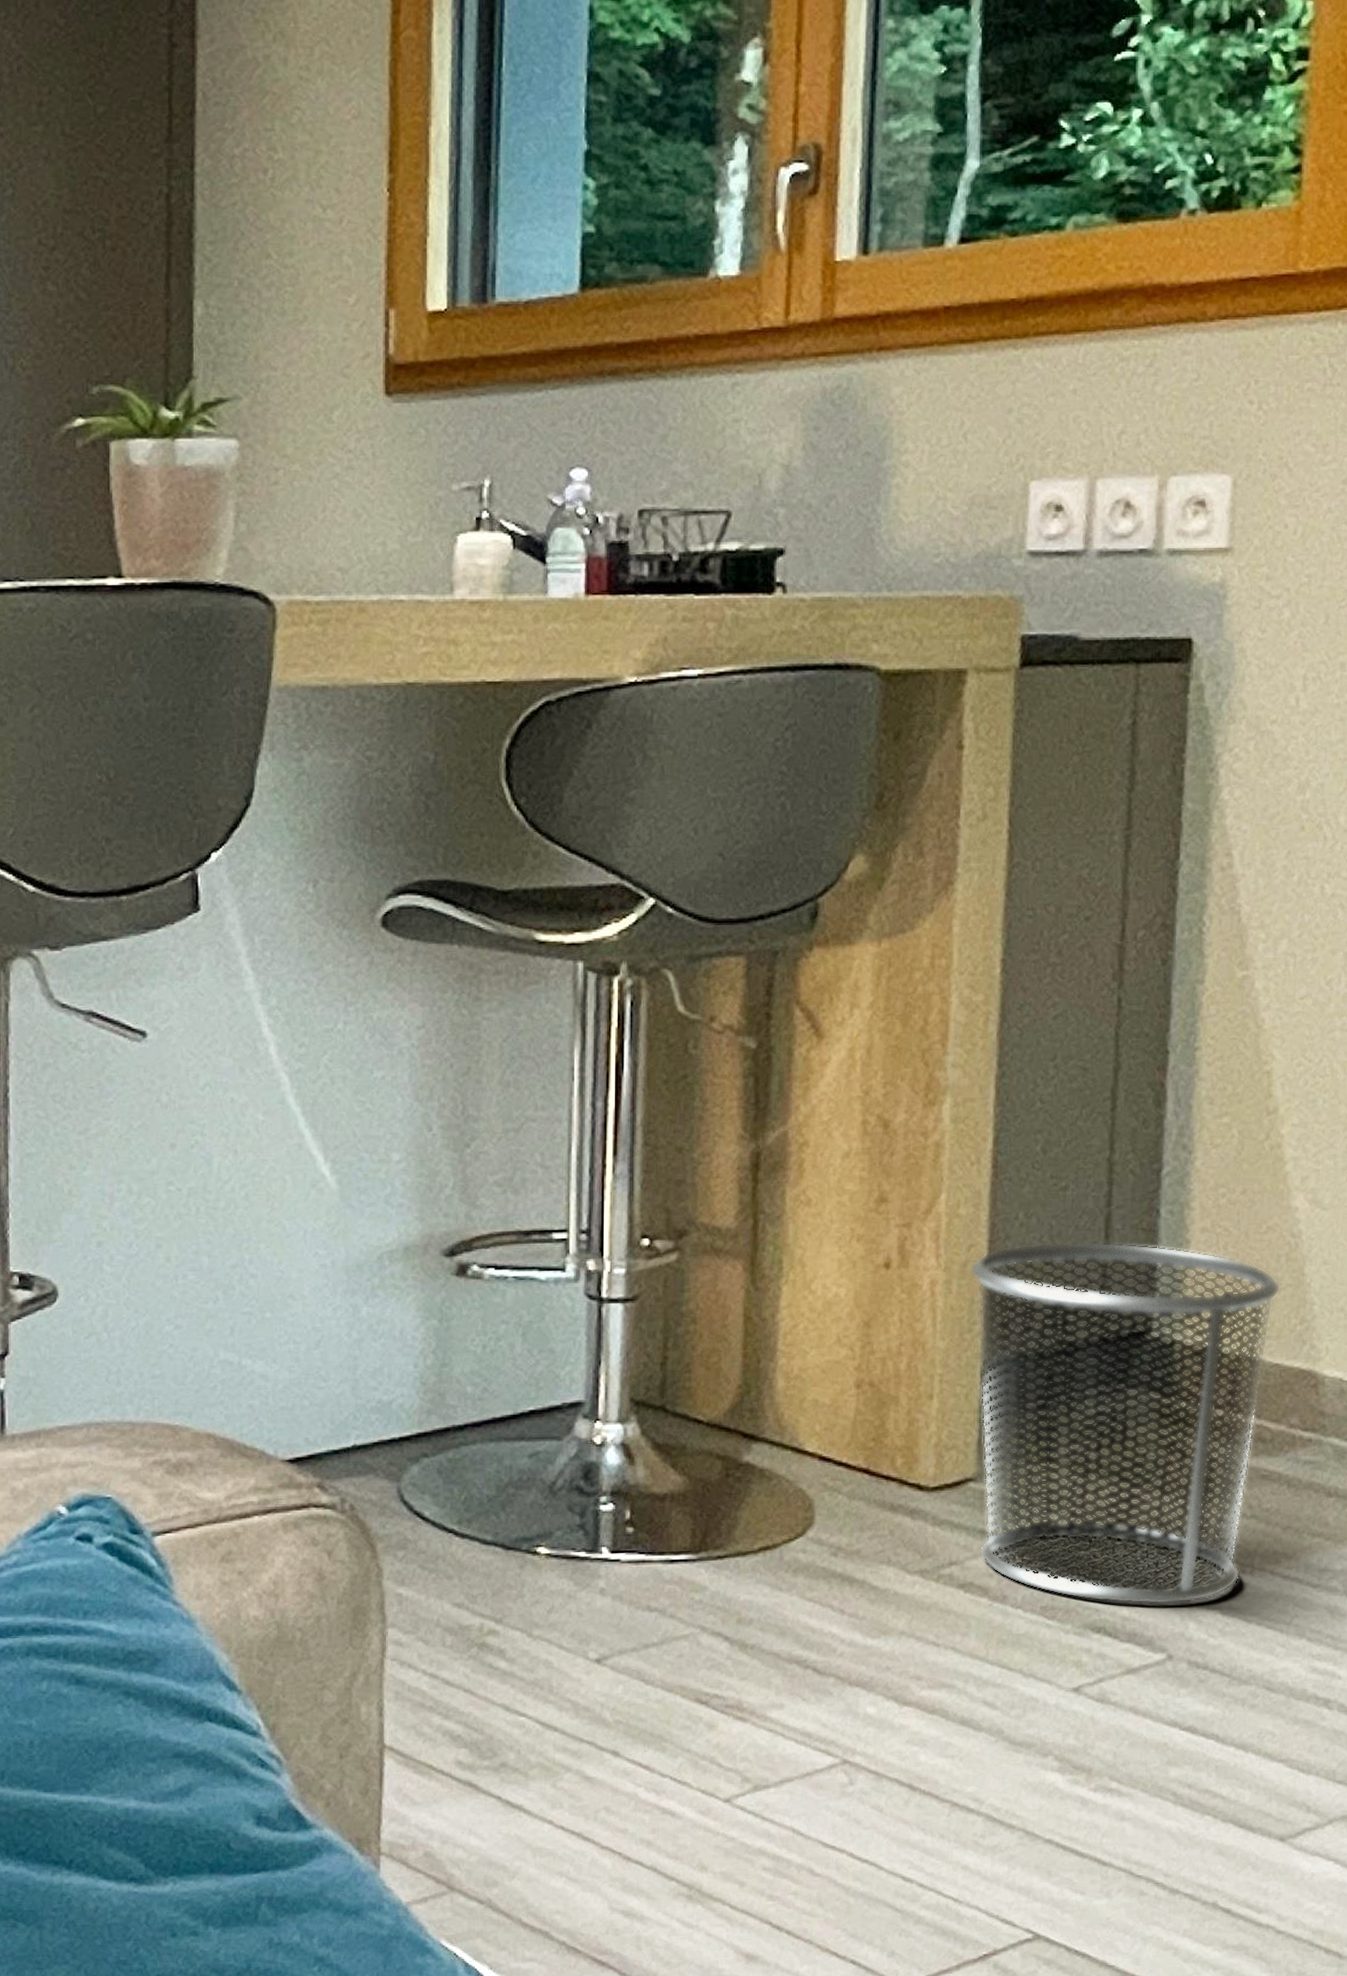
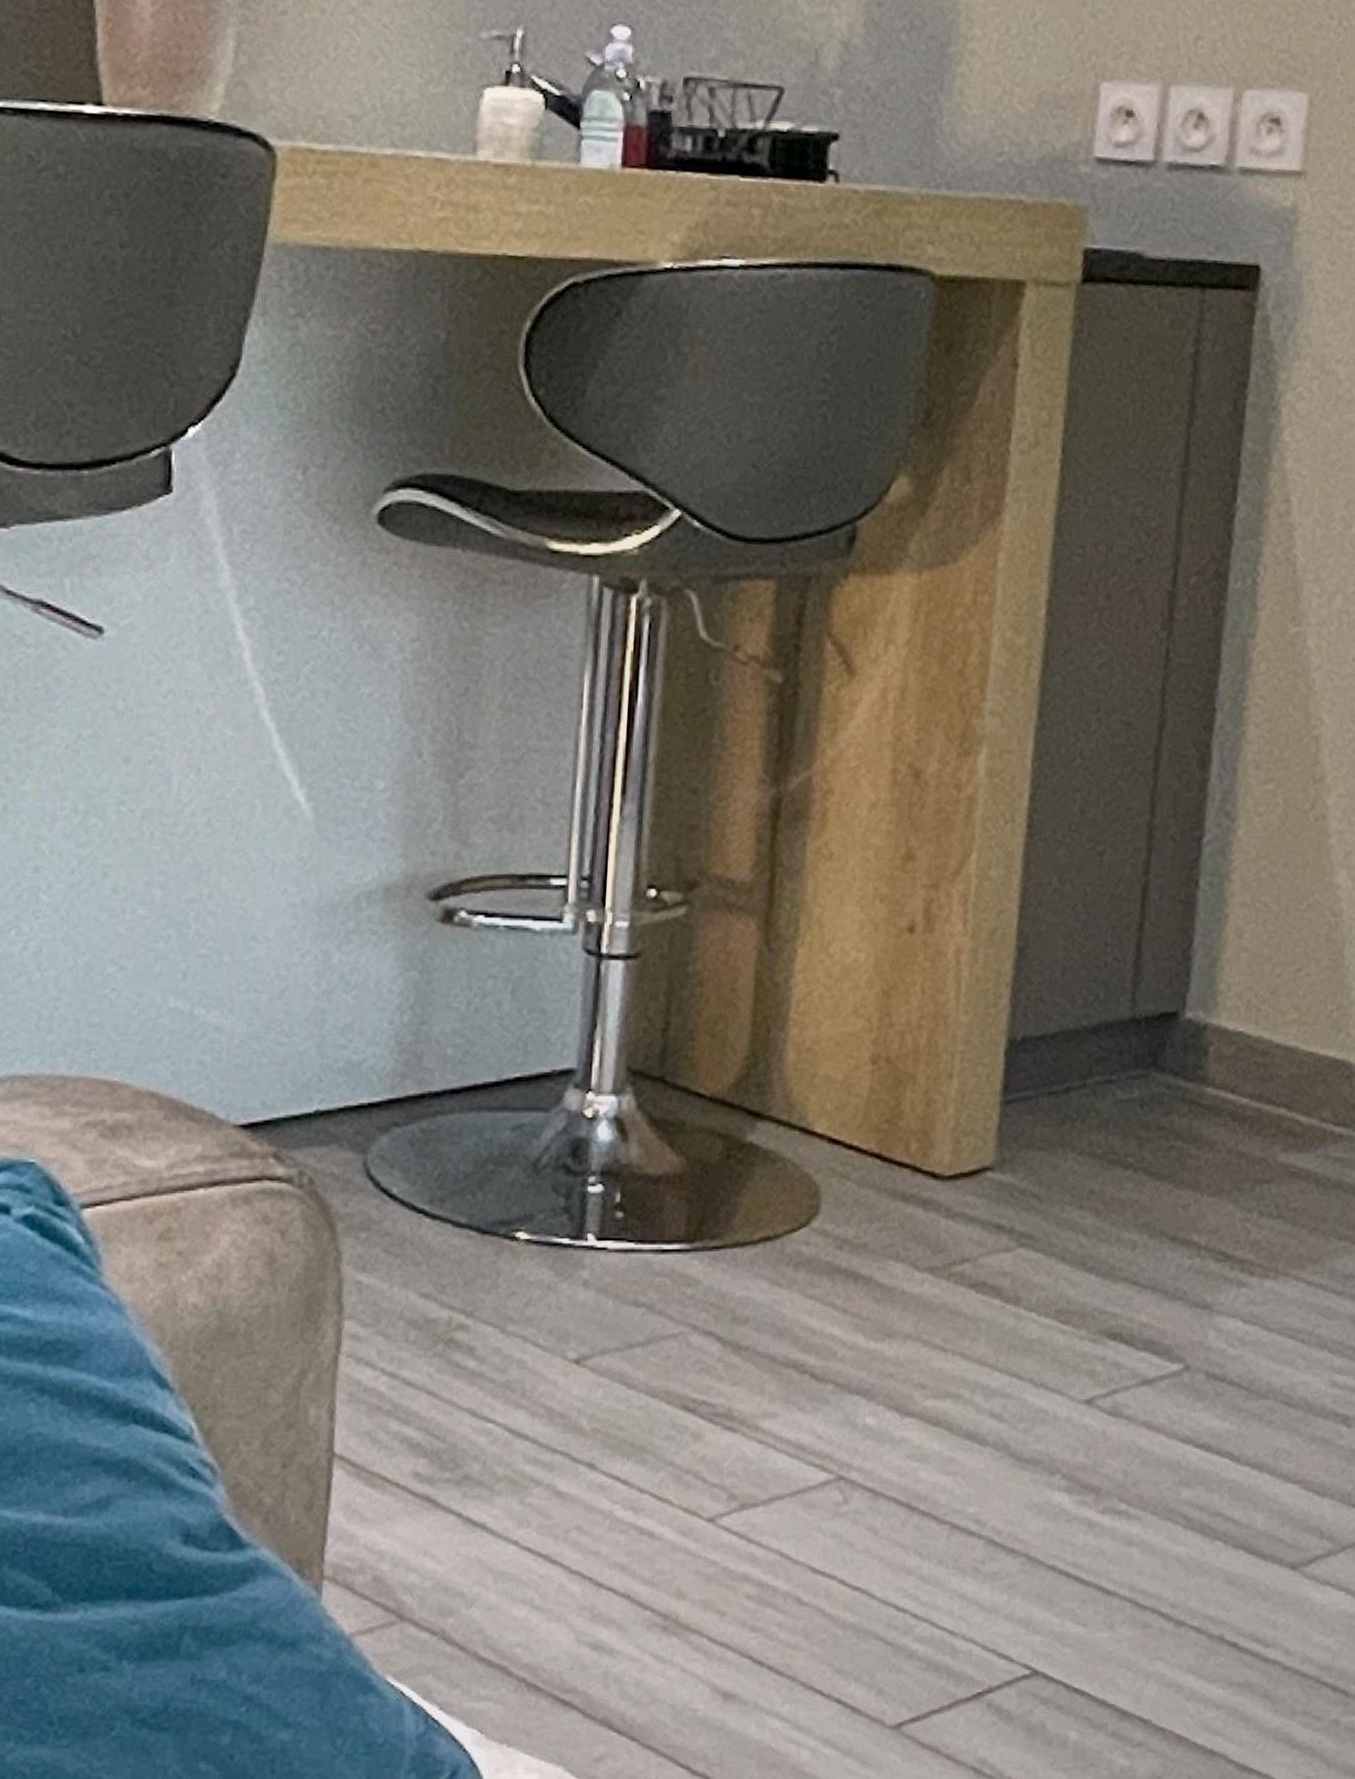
waste bin: present [970,1242,1282,1605] -> none [993,911,1320,1311]

